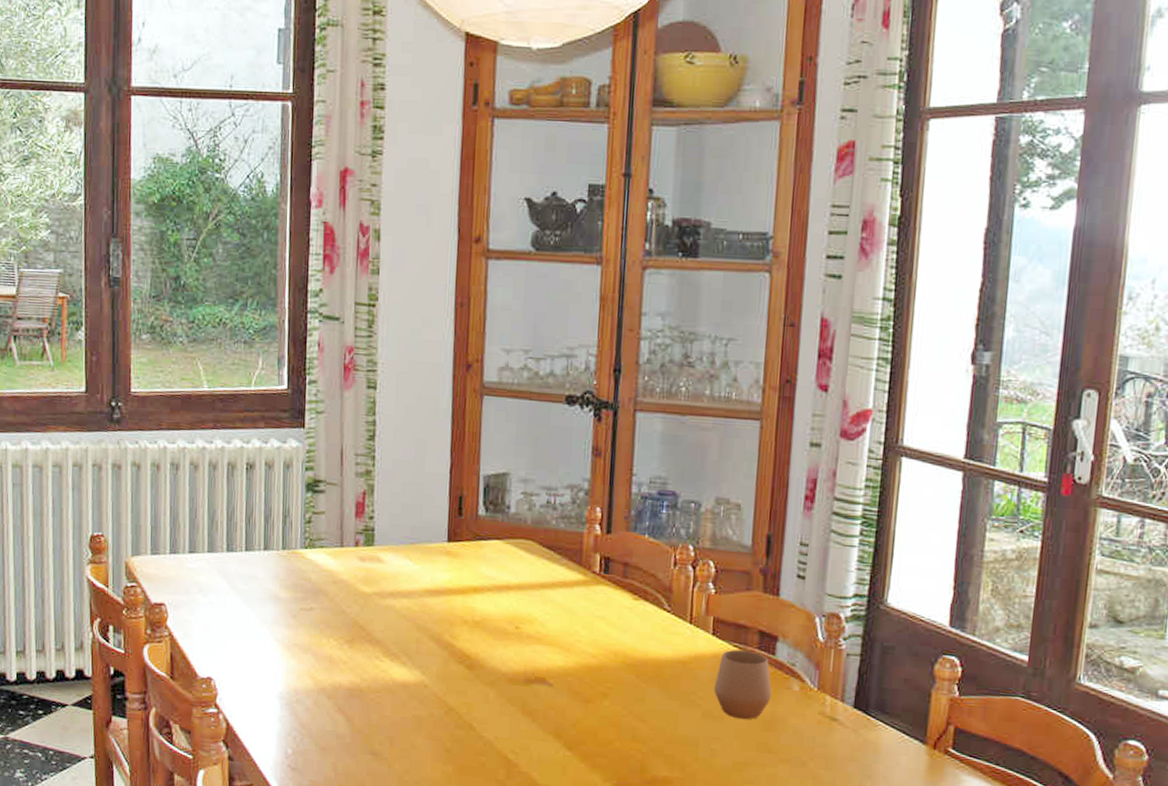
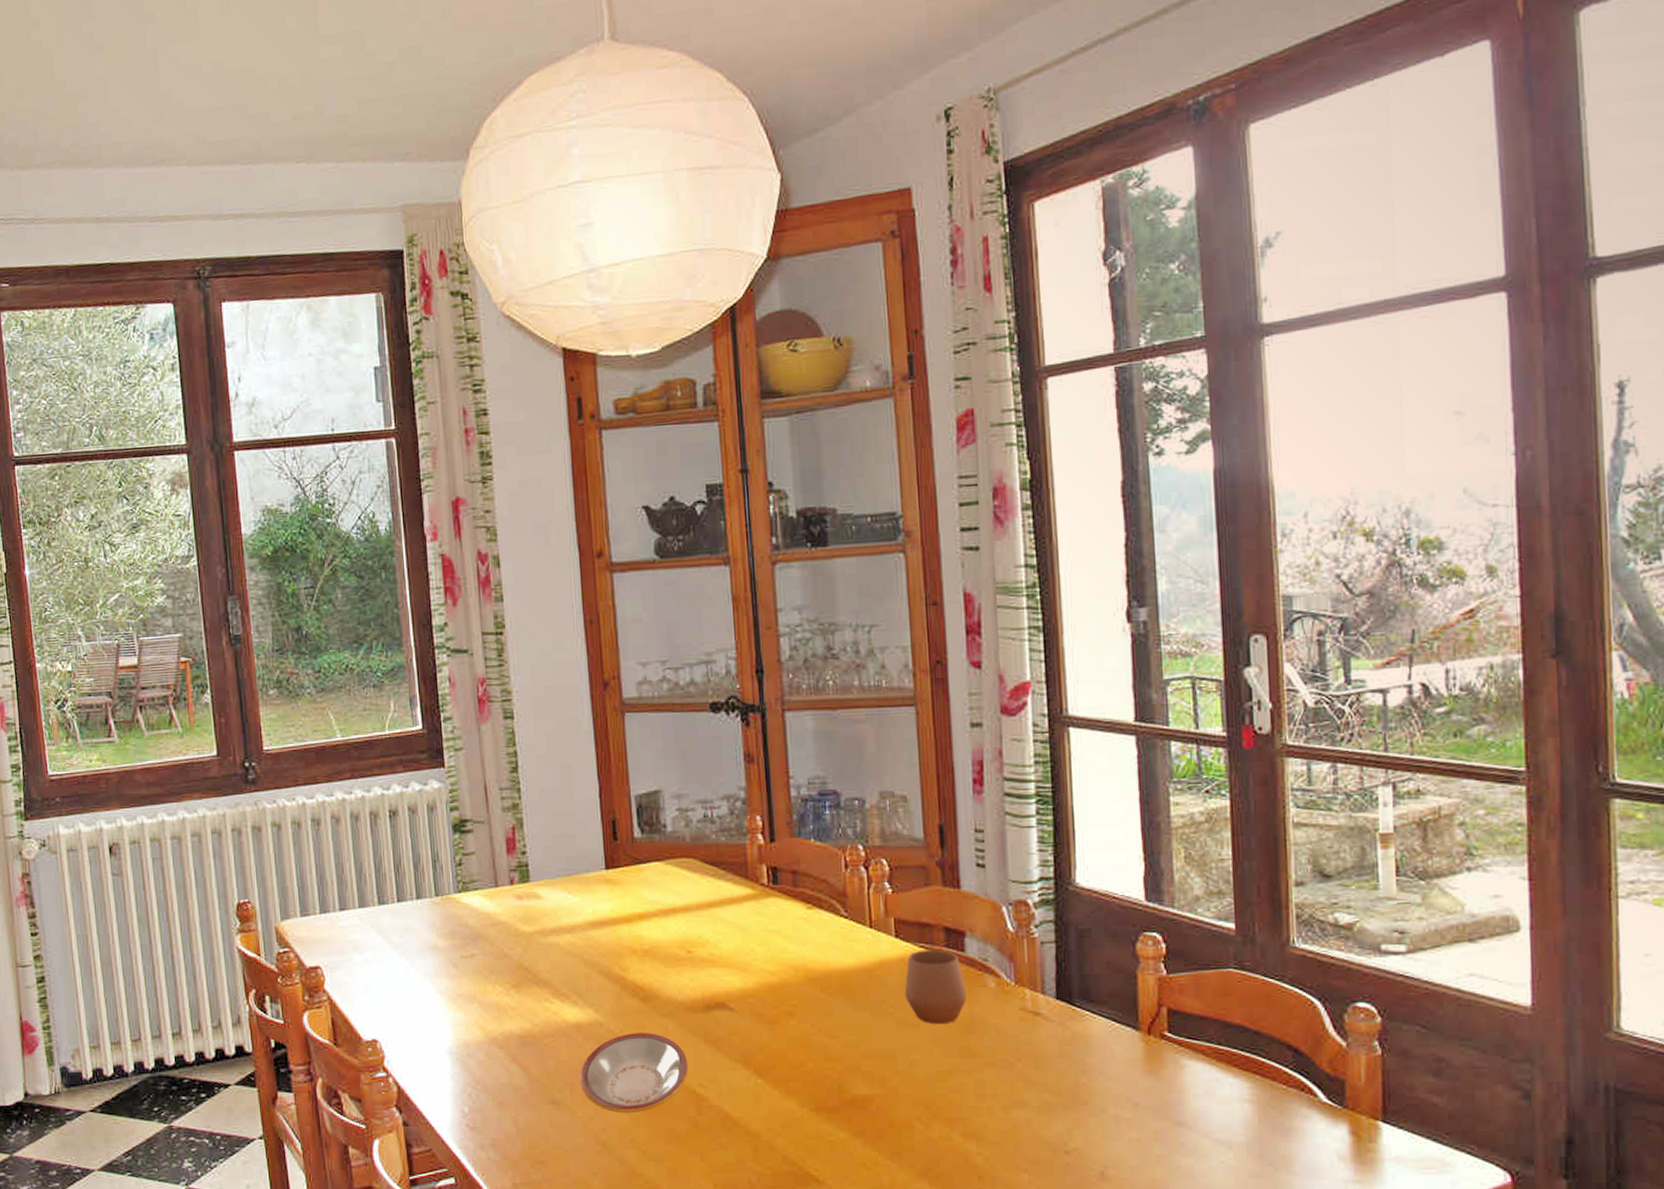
plate: none [400,696,504,771] -> present [580,1033,689,1114]

